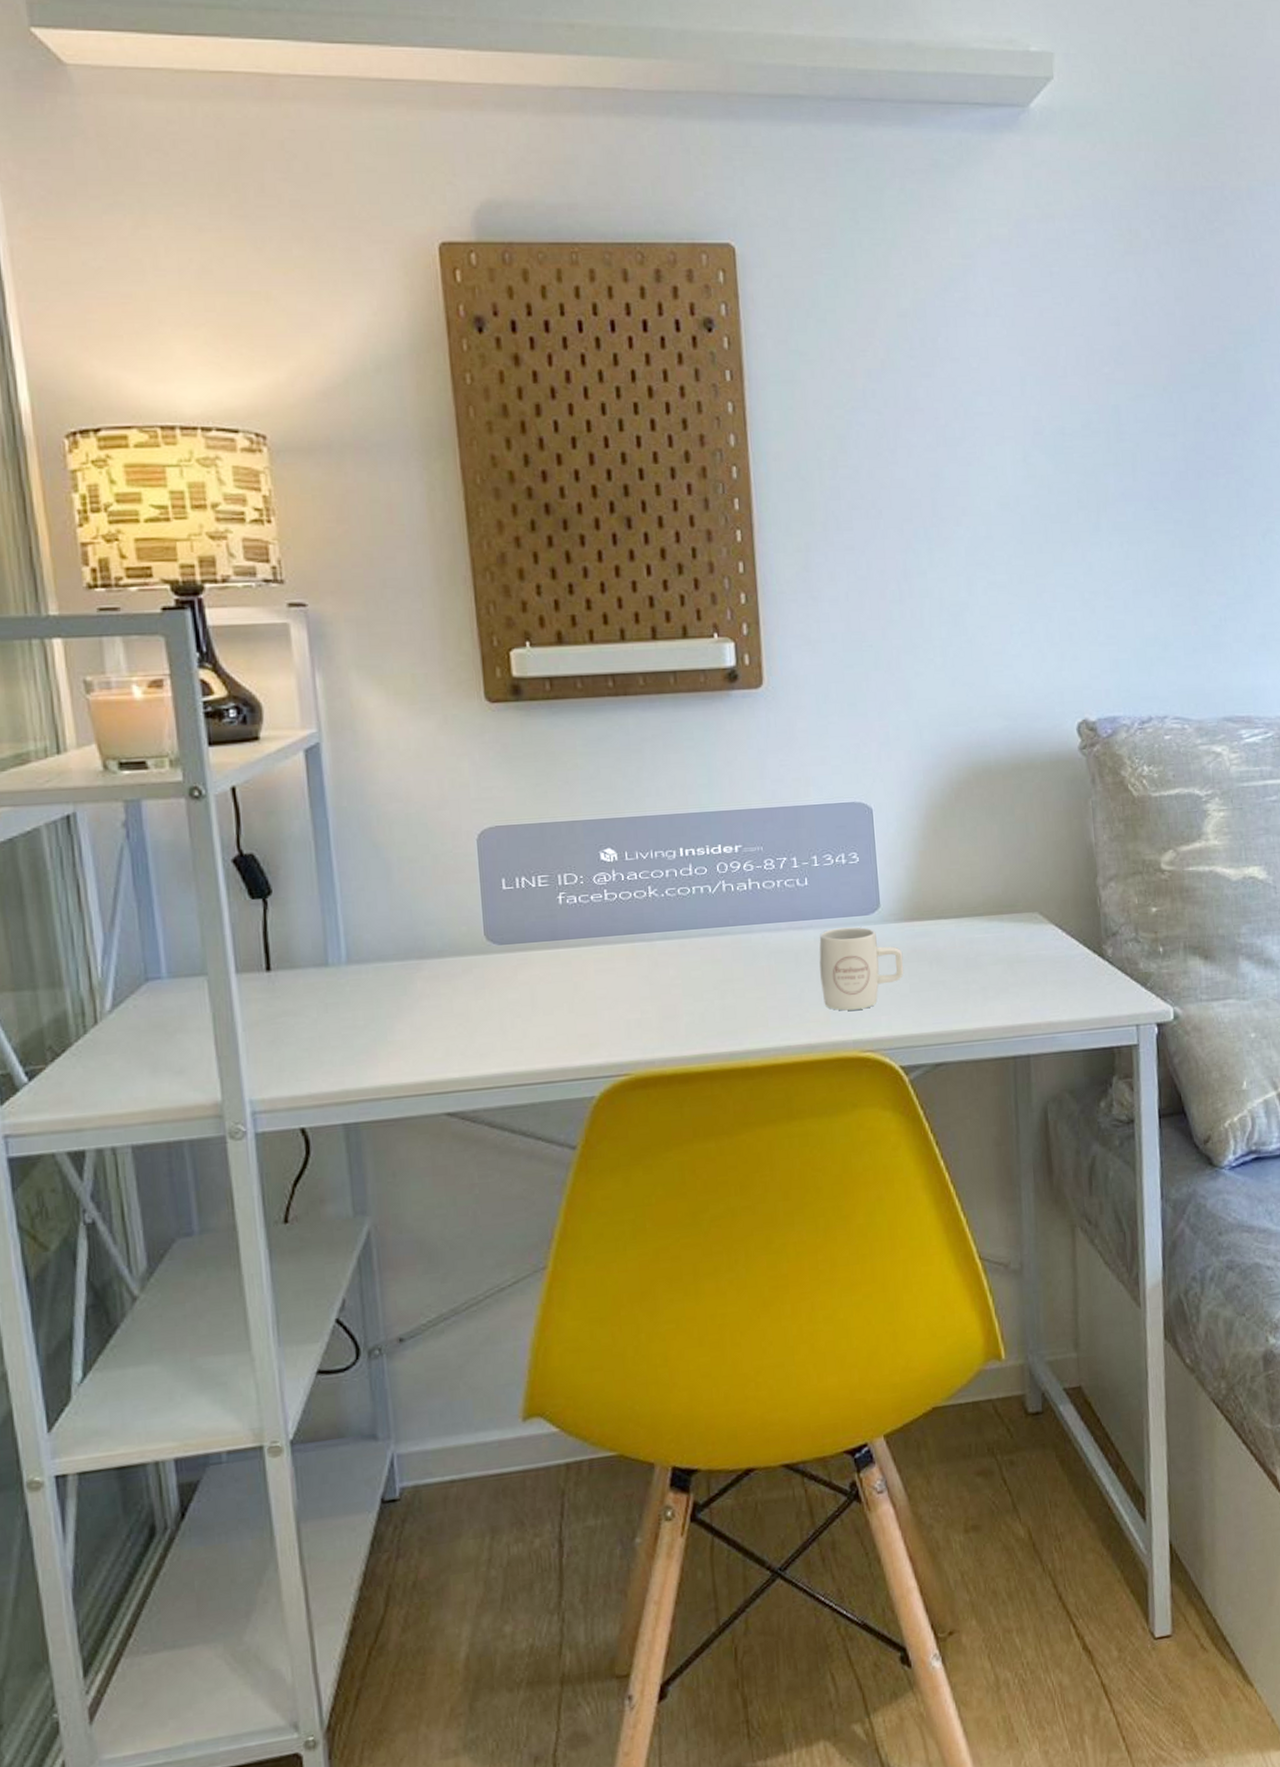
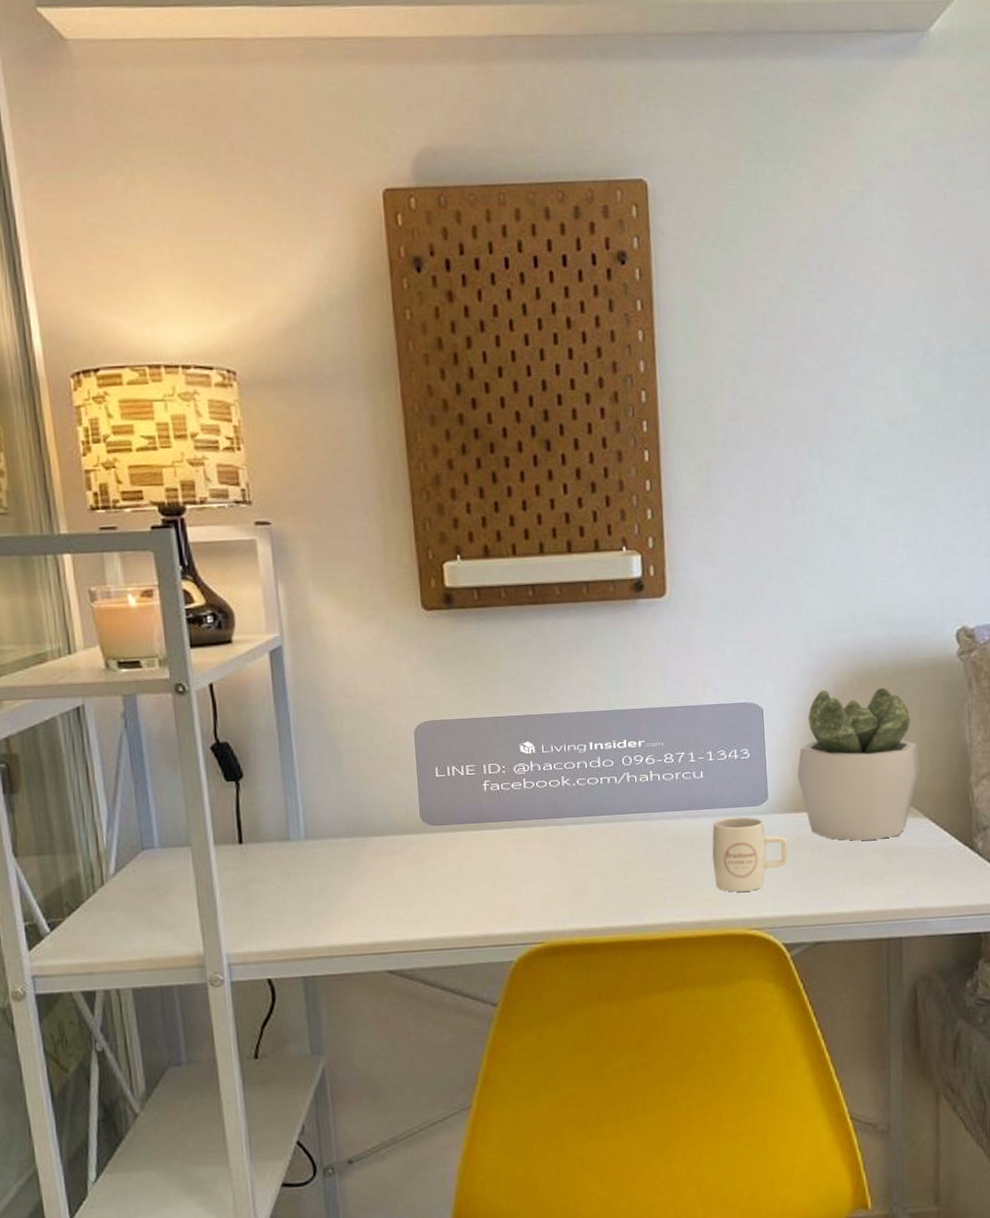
succulent plant: none [911,784,1044,951] -> present [797,687,920,841]

